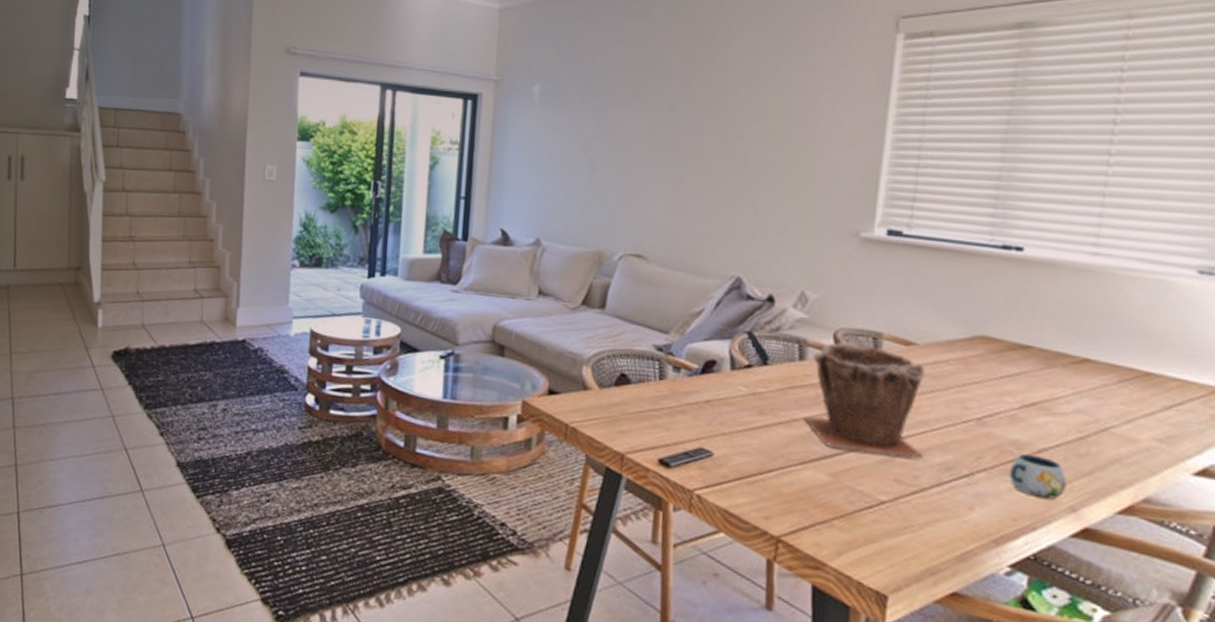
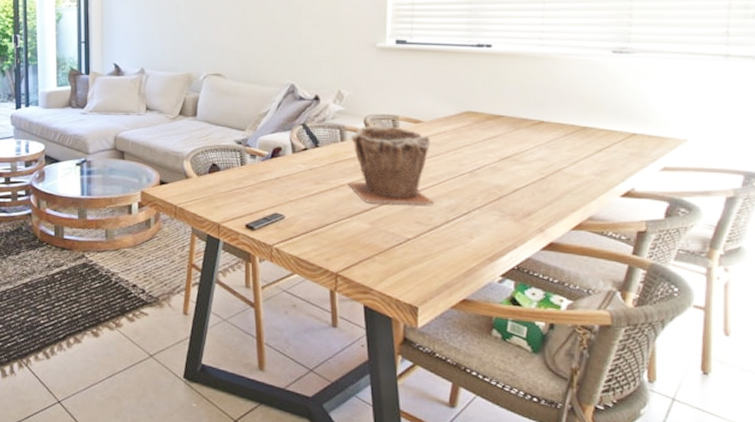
mug: present [1009,454,1067,500] -> none [495,194,535,224]

